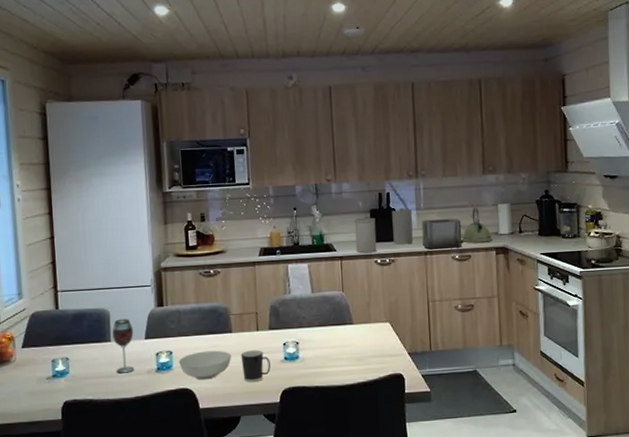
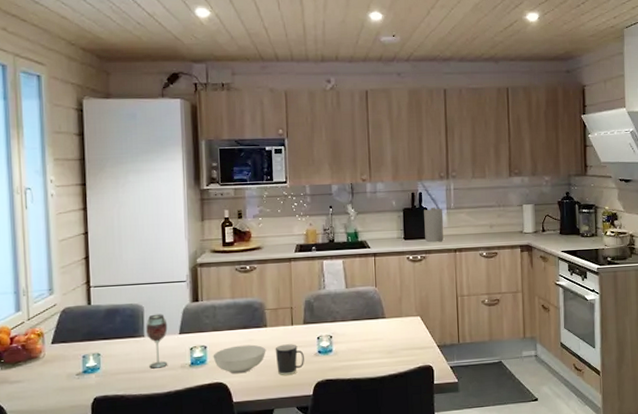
canister: present [354,217,377,254] -> none [387,215,409,251]
toaster: present [421,218,464,250] -> none [452,217,491,247]
kettle: present [462,207,492,243] -> none [489,207,517,241]

